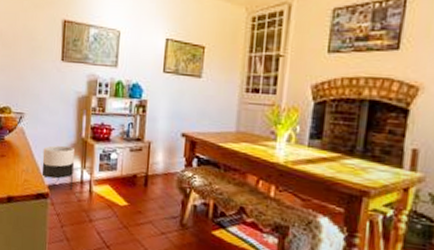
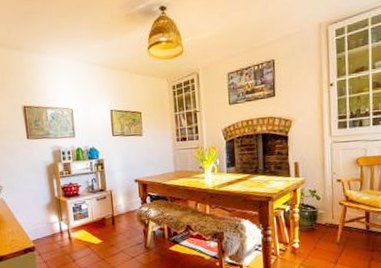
planter: present [41,145,75,191] -> none [23,205,54,241]

